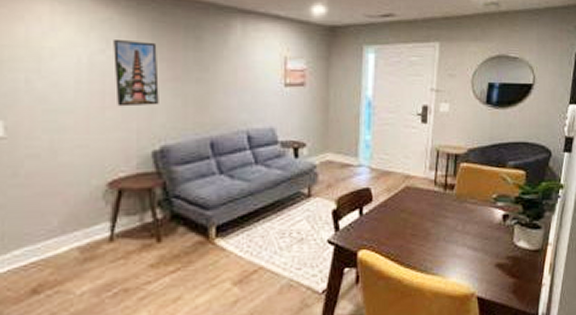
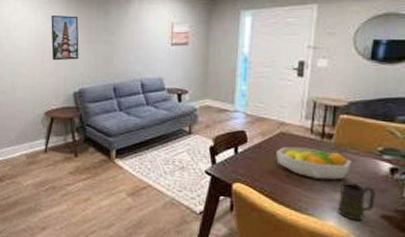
fruit bowl: none [402,201,471,234] -> present [276,147,352,180]
mug: none [459,234,492,274] -> present [337,182,377,221]

